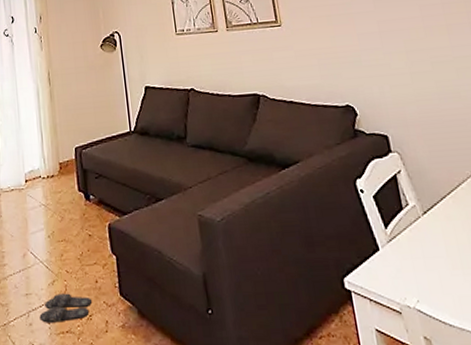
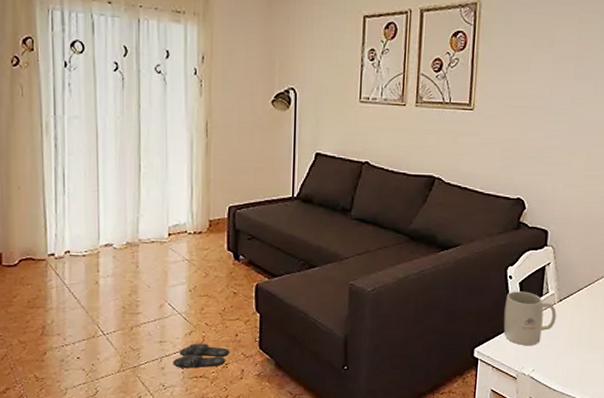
mug: none [362,205,427,270] -> present [503,291,557,345]

